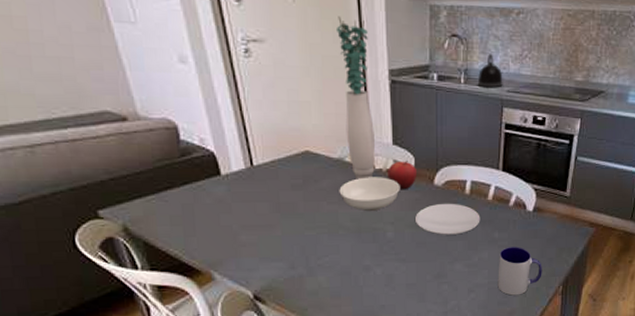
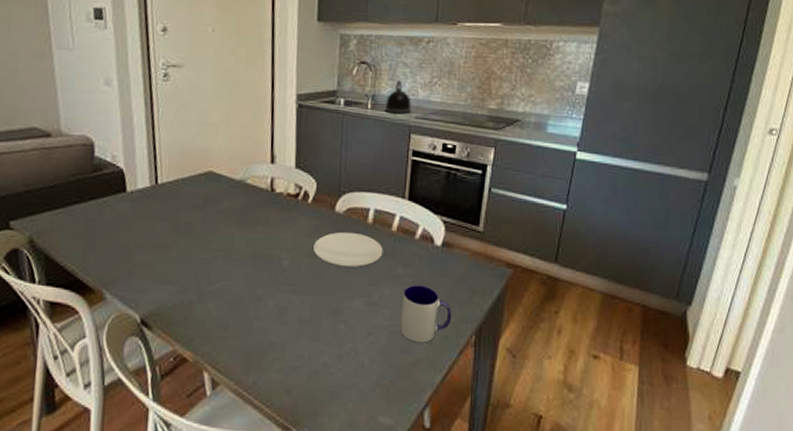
vase: present [335,16,375,180] -> none [249,44,279,203]
bowl: present [339,177,400,212] -> none [238,200,300,237]
fruit: present [388,161,418,190] -> none [288,185,319,216]

